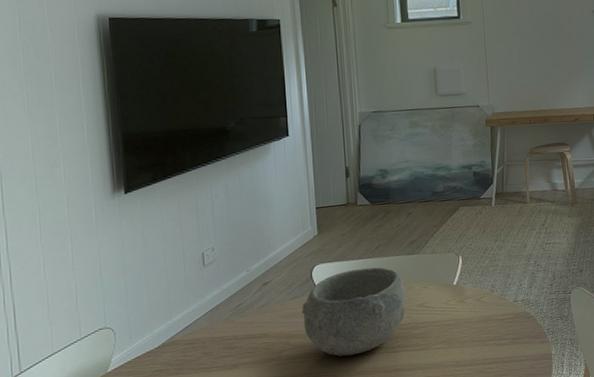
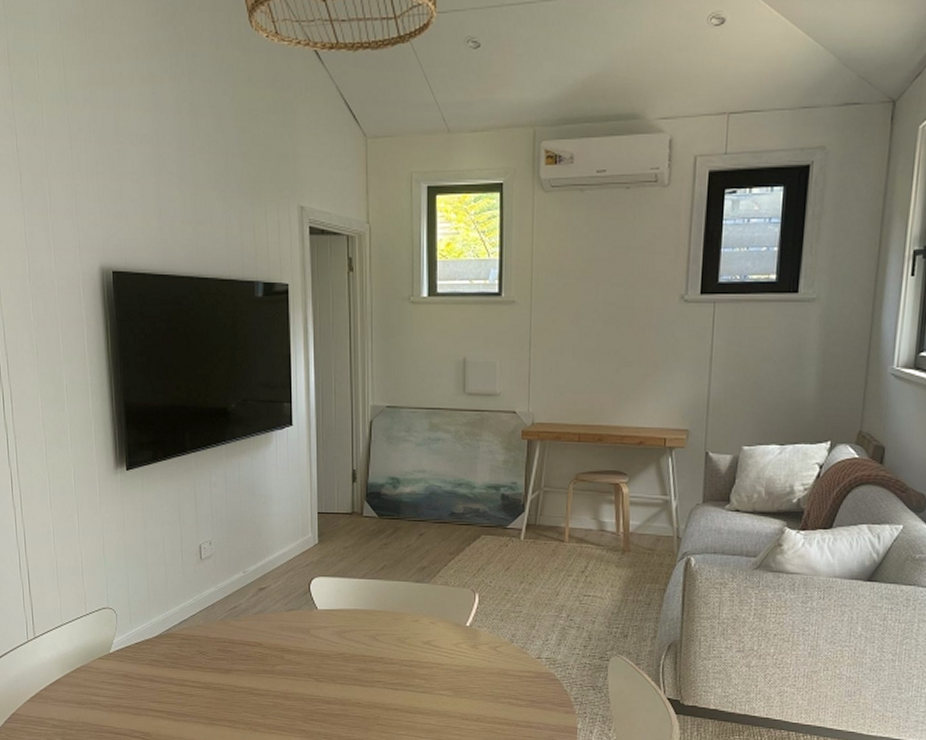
bowl: present [301,267,407,357] -> none [297,589,411,684]

